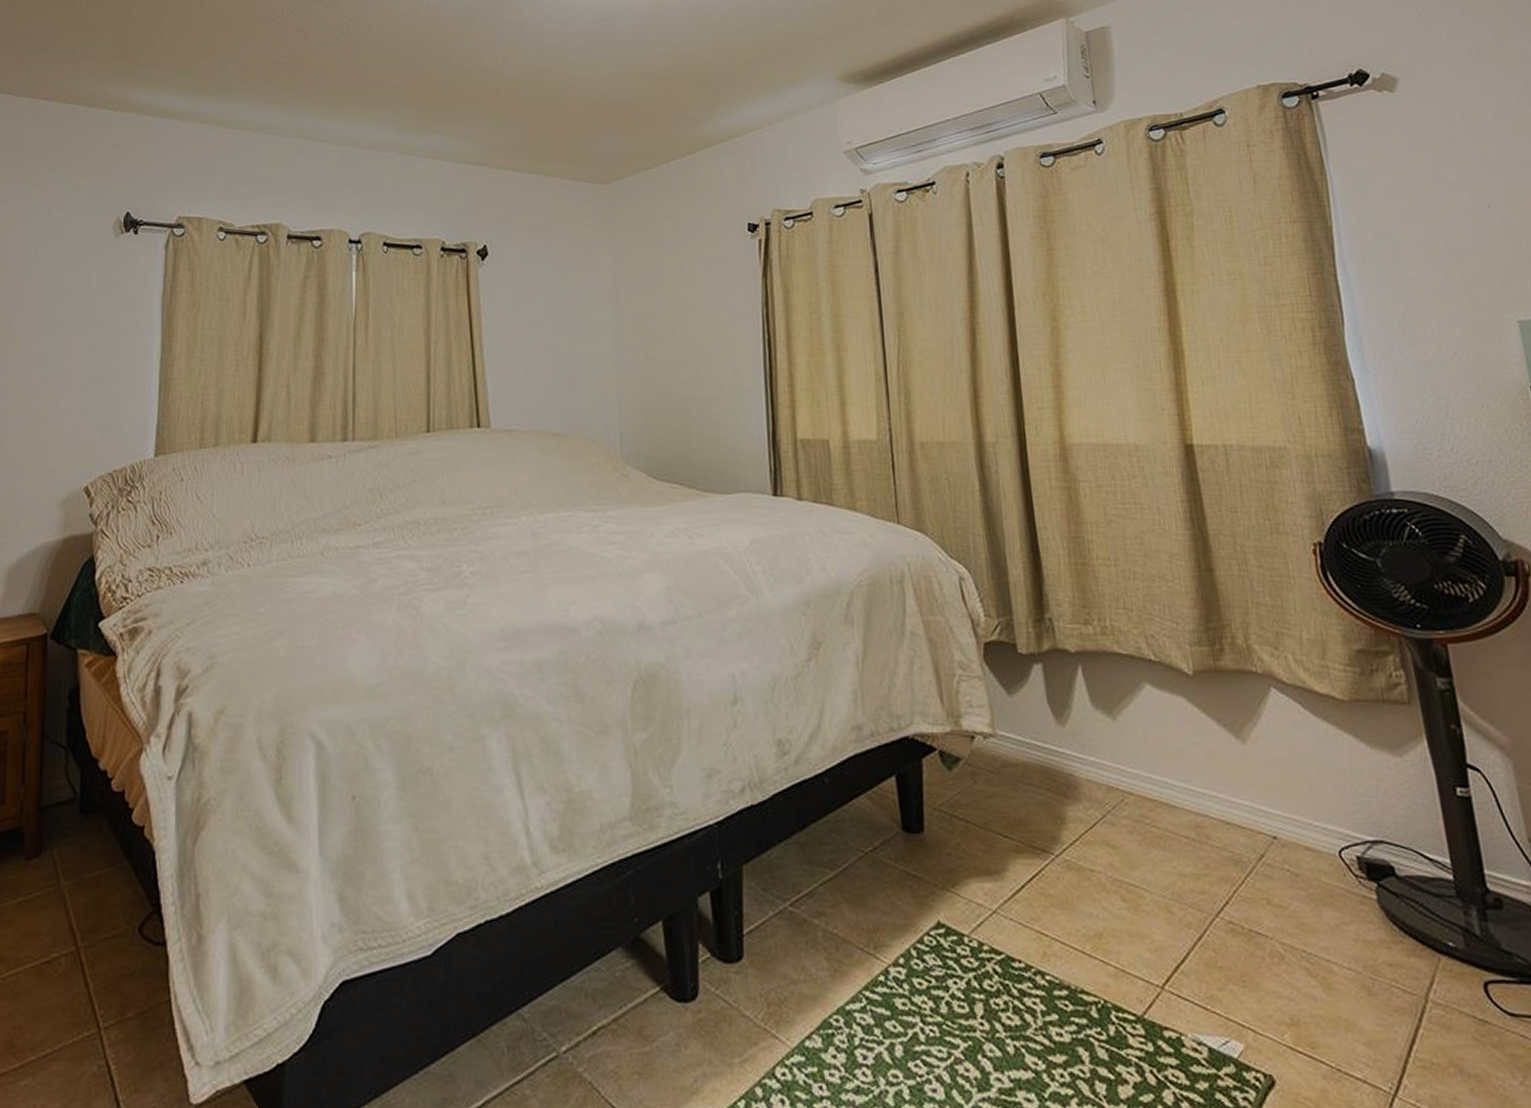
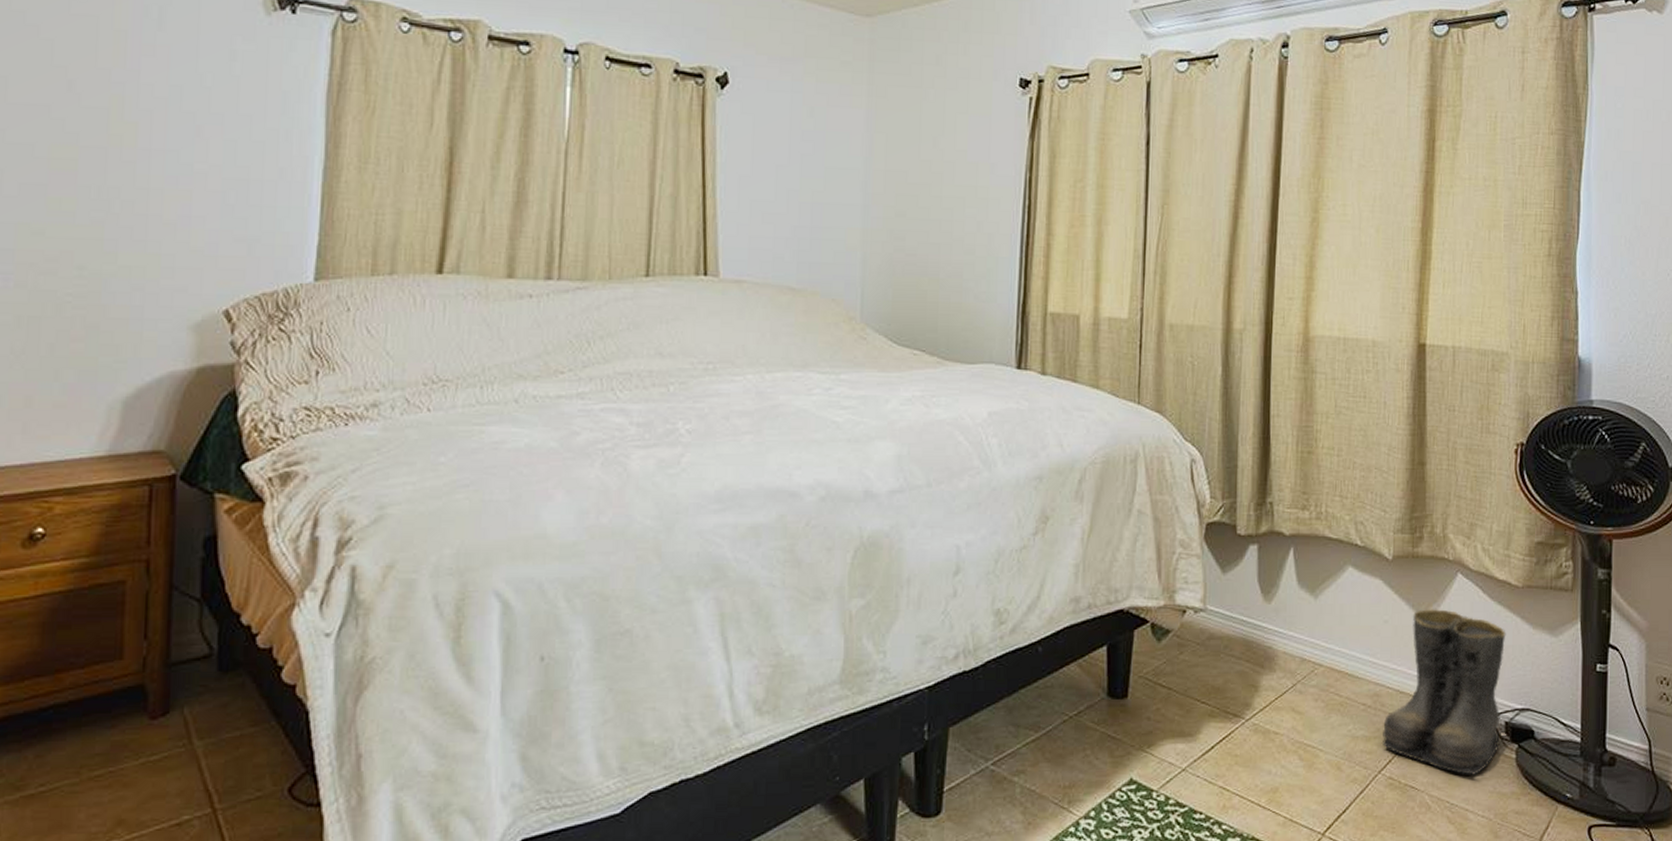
boots: none [1212,727,1359,920] -> present [1381,608,1506,775]

